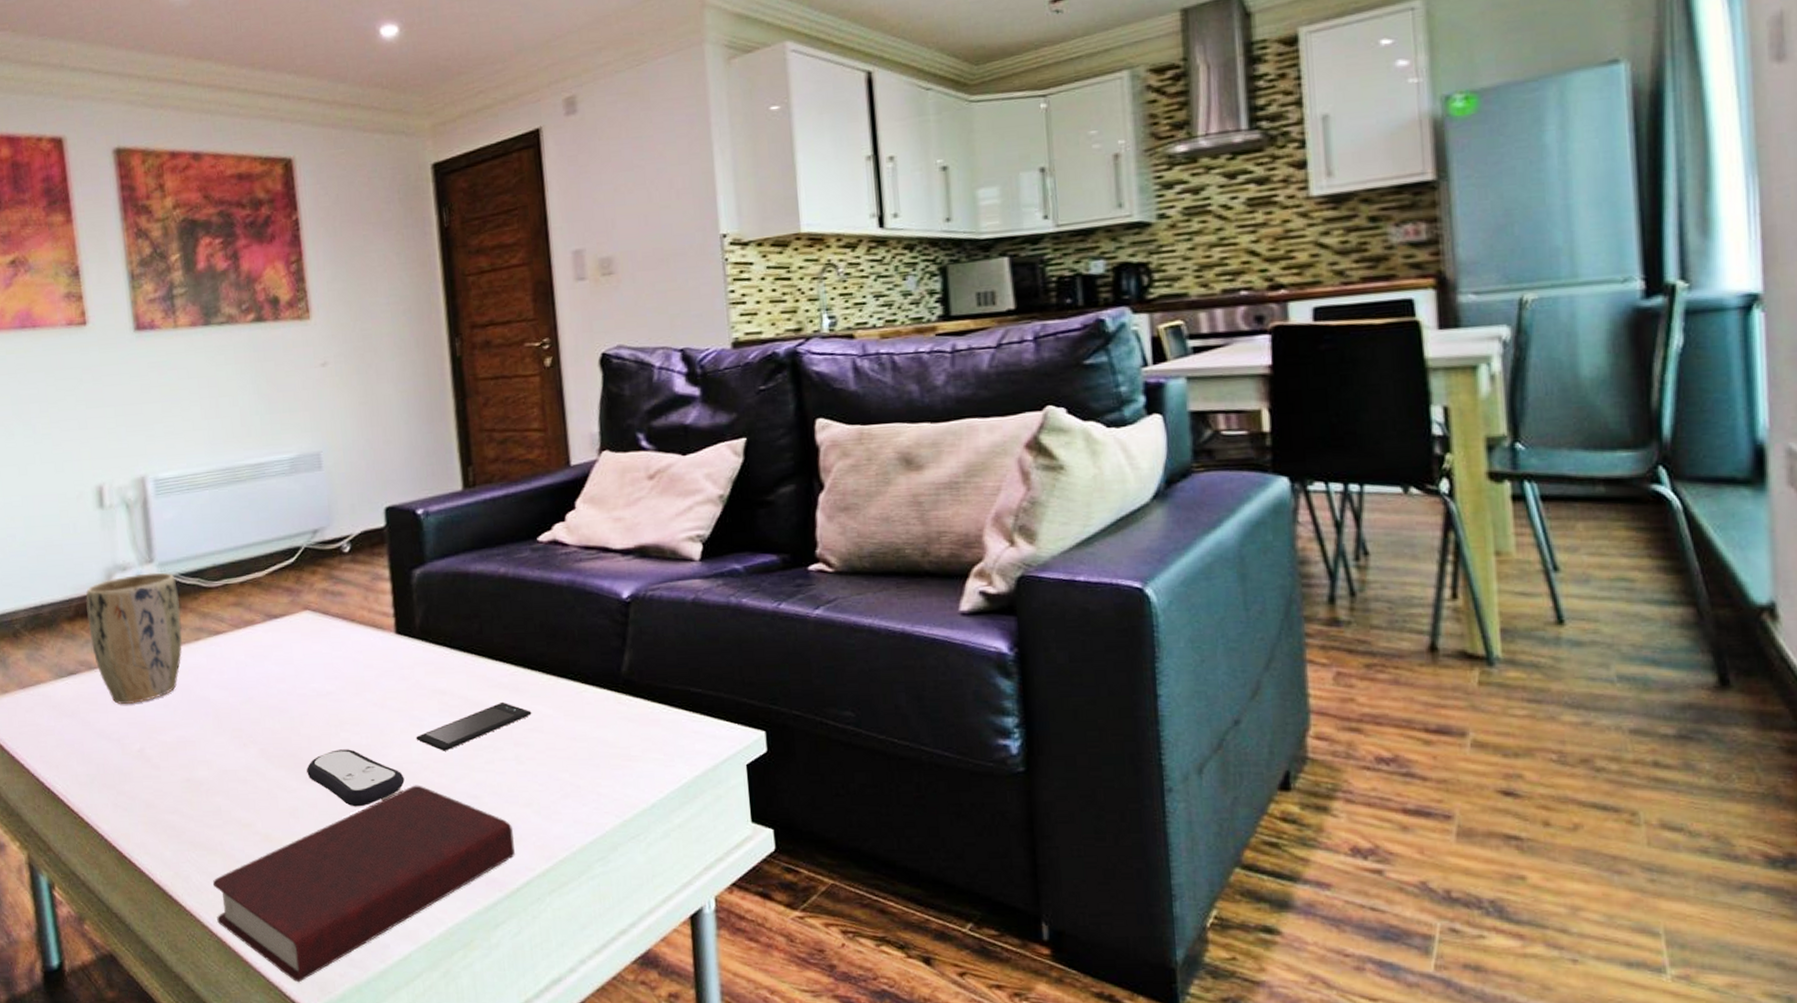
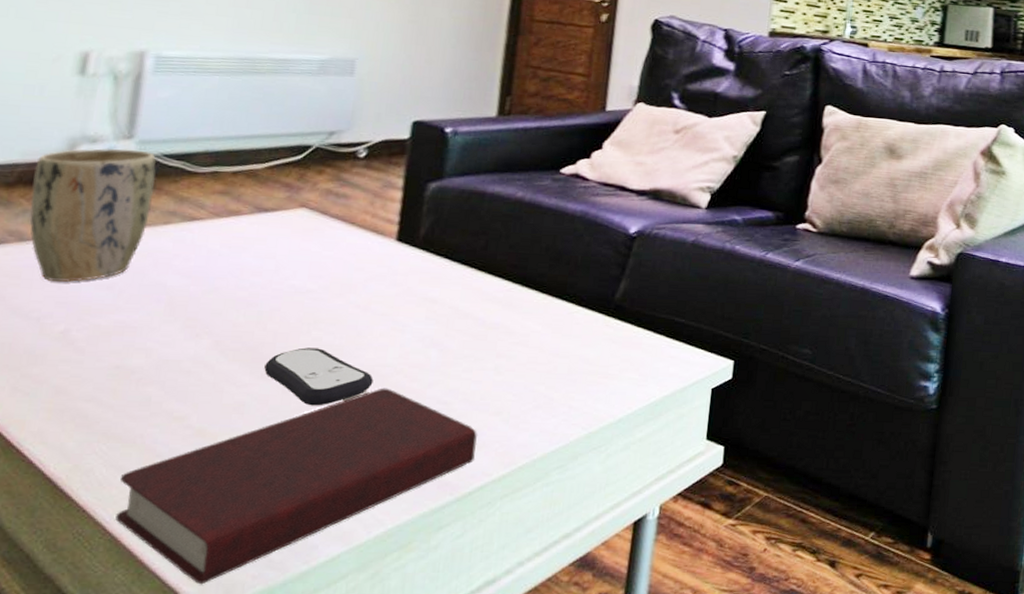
smartphone: present [415,701,532,751] -> none [394,315,521,357]

